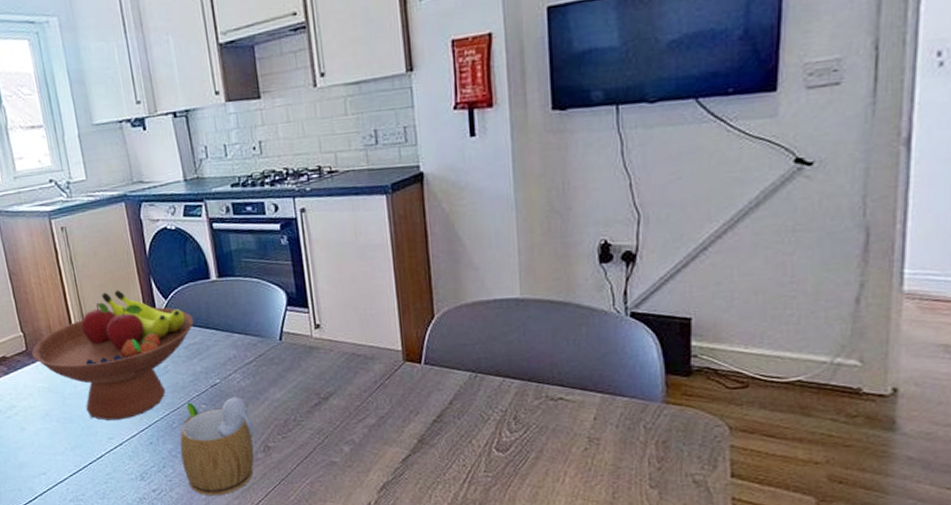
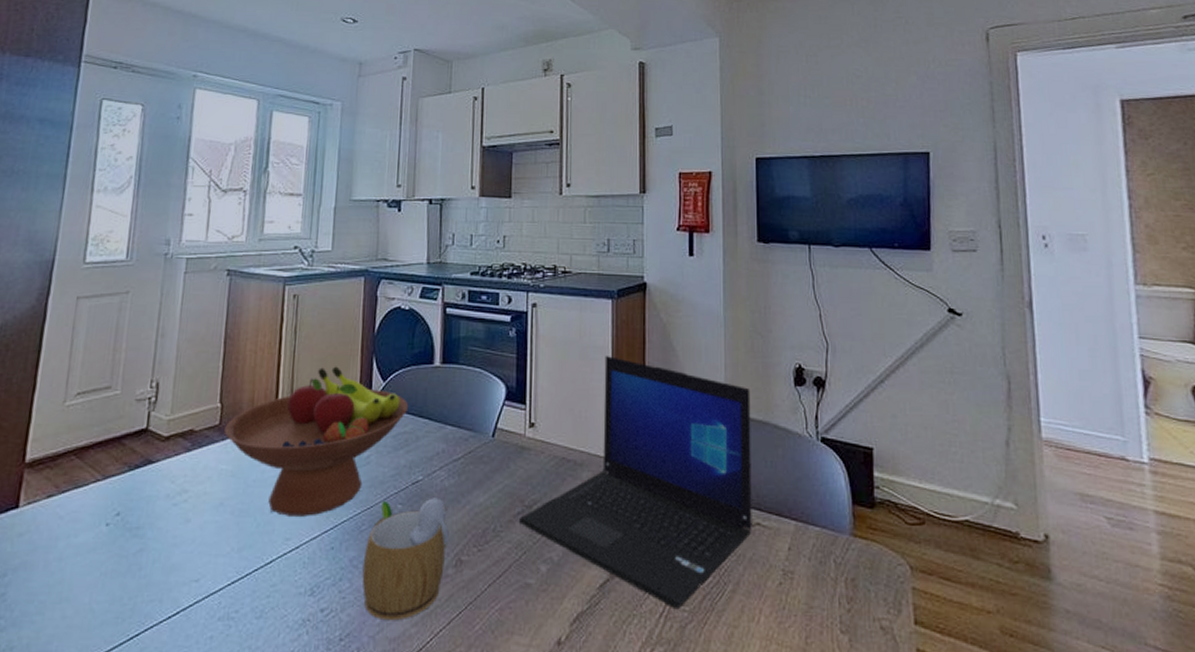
laptop: none [316,253,555,476] -> present [518,356,752,610]

